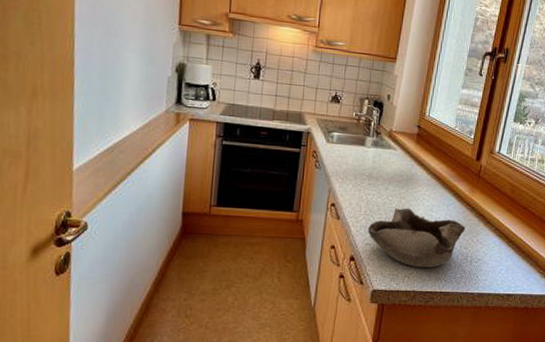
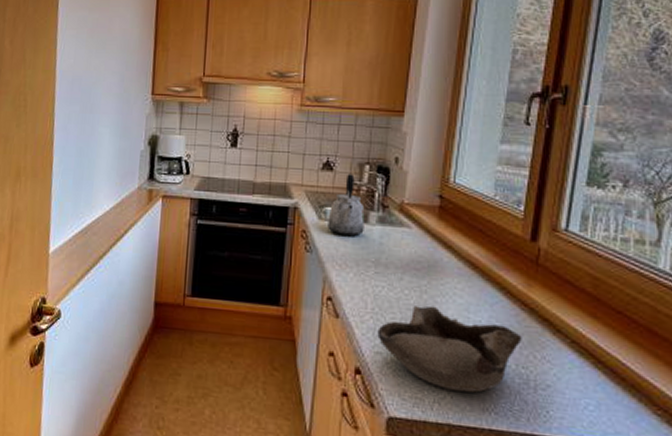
kettle: none [334,106,363,156] -> present [327,174,365,237]

